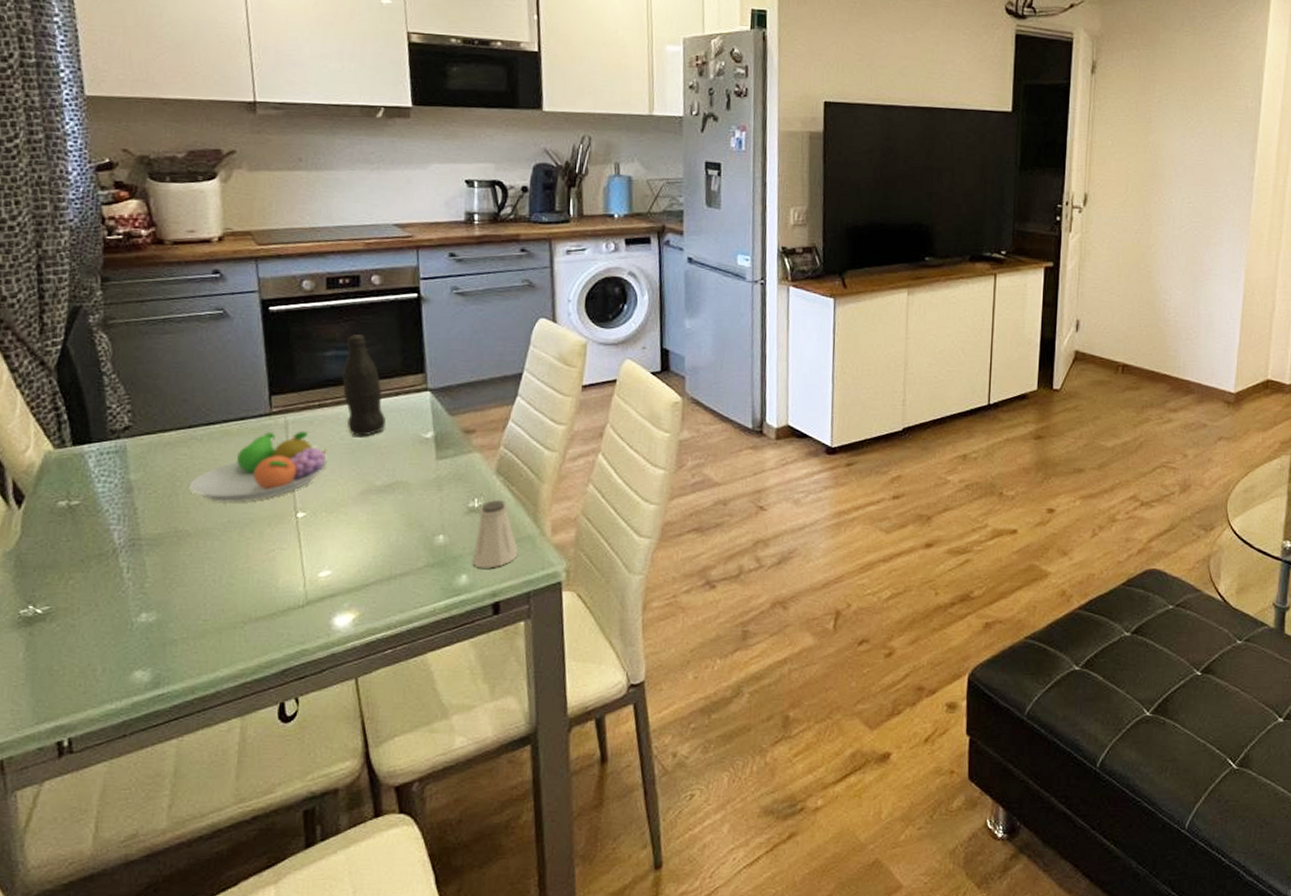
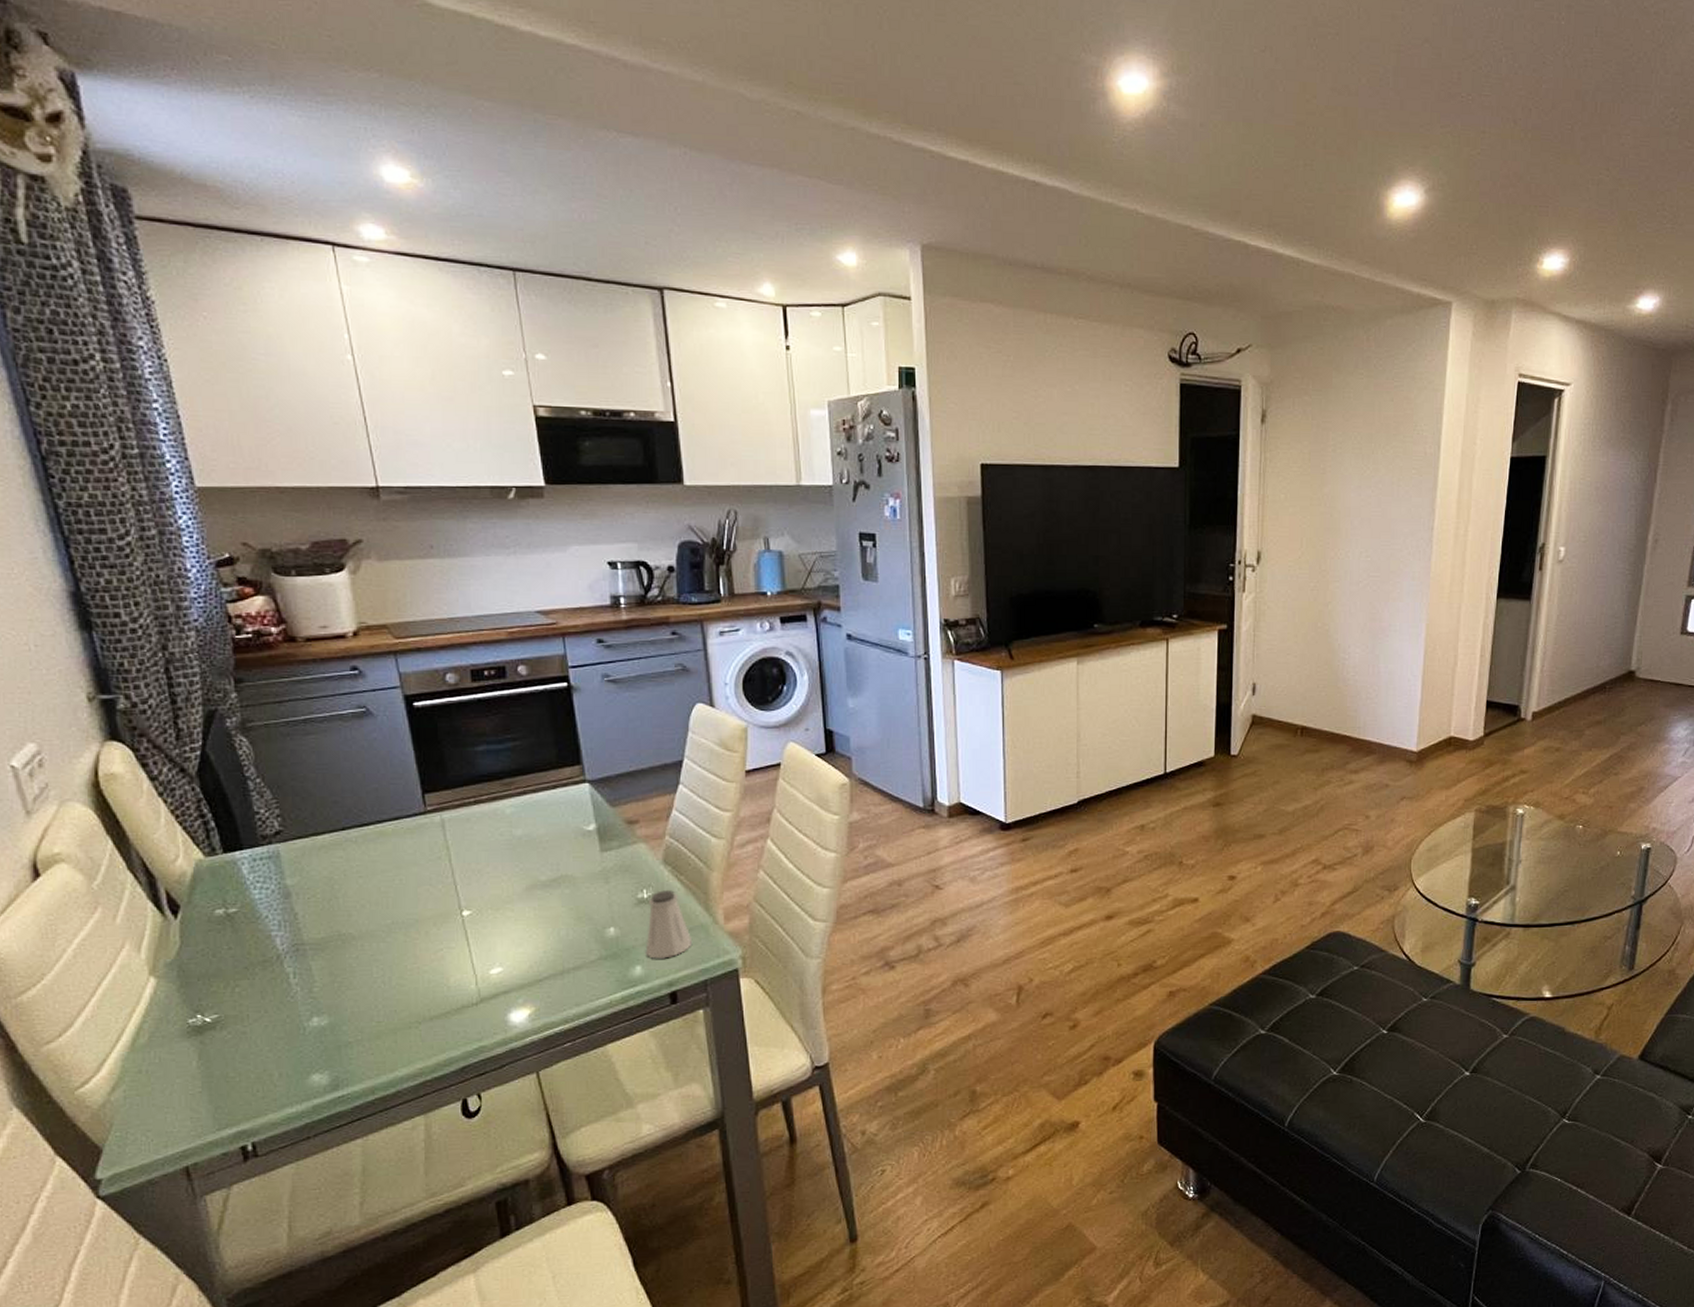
fruit bowl: present [189,432,327,503] -> none [349,829,488,904]
bottle: present [341,334,386,436] -> none [494,728,545,832]

